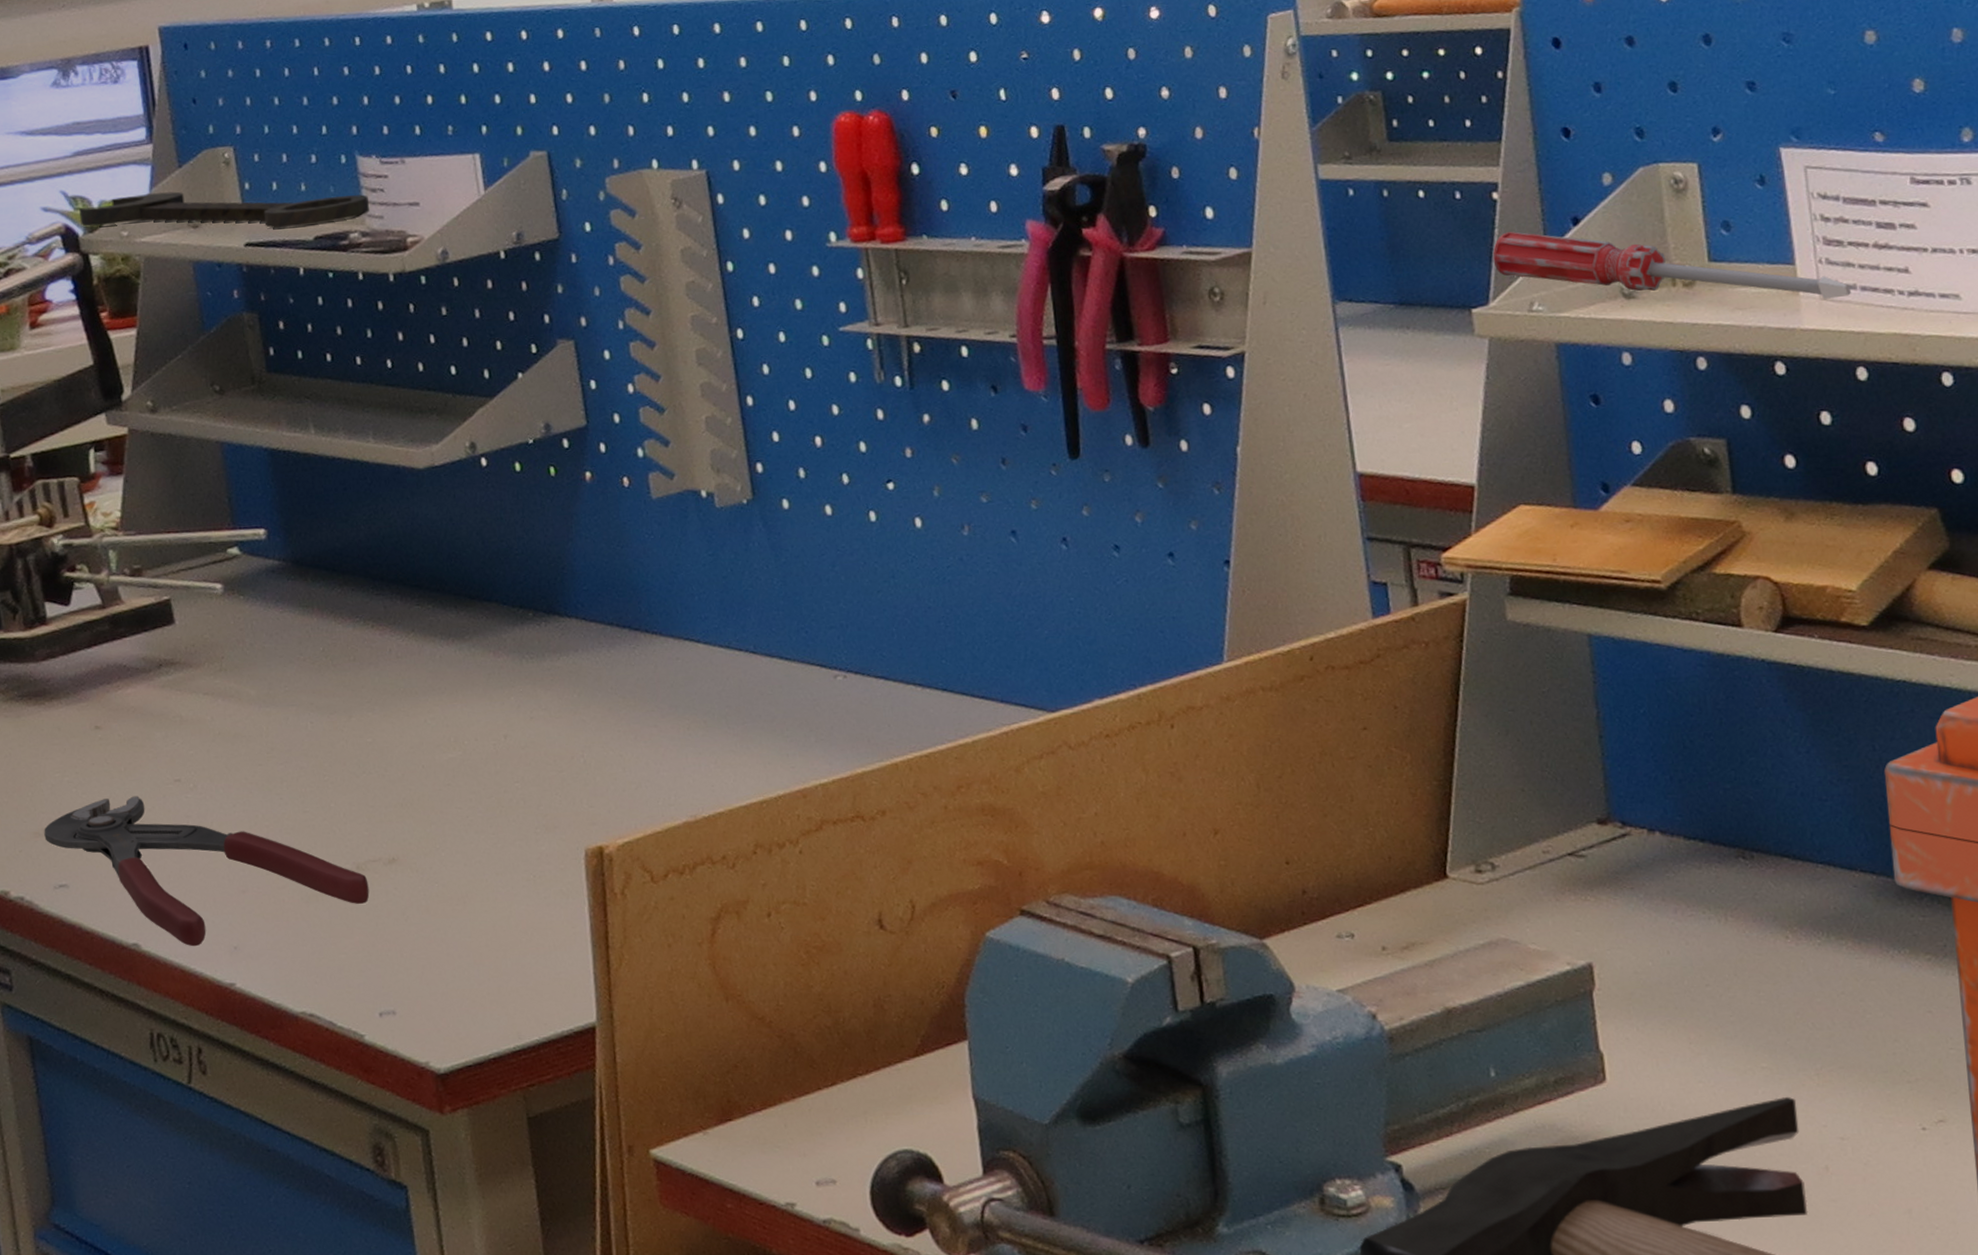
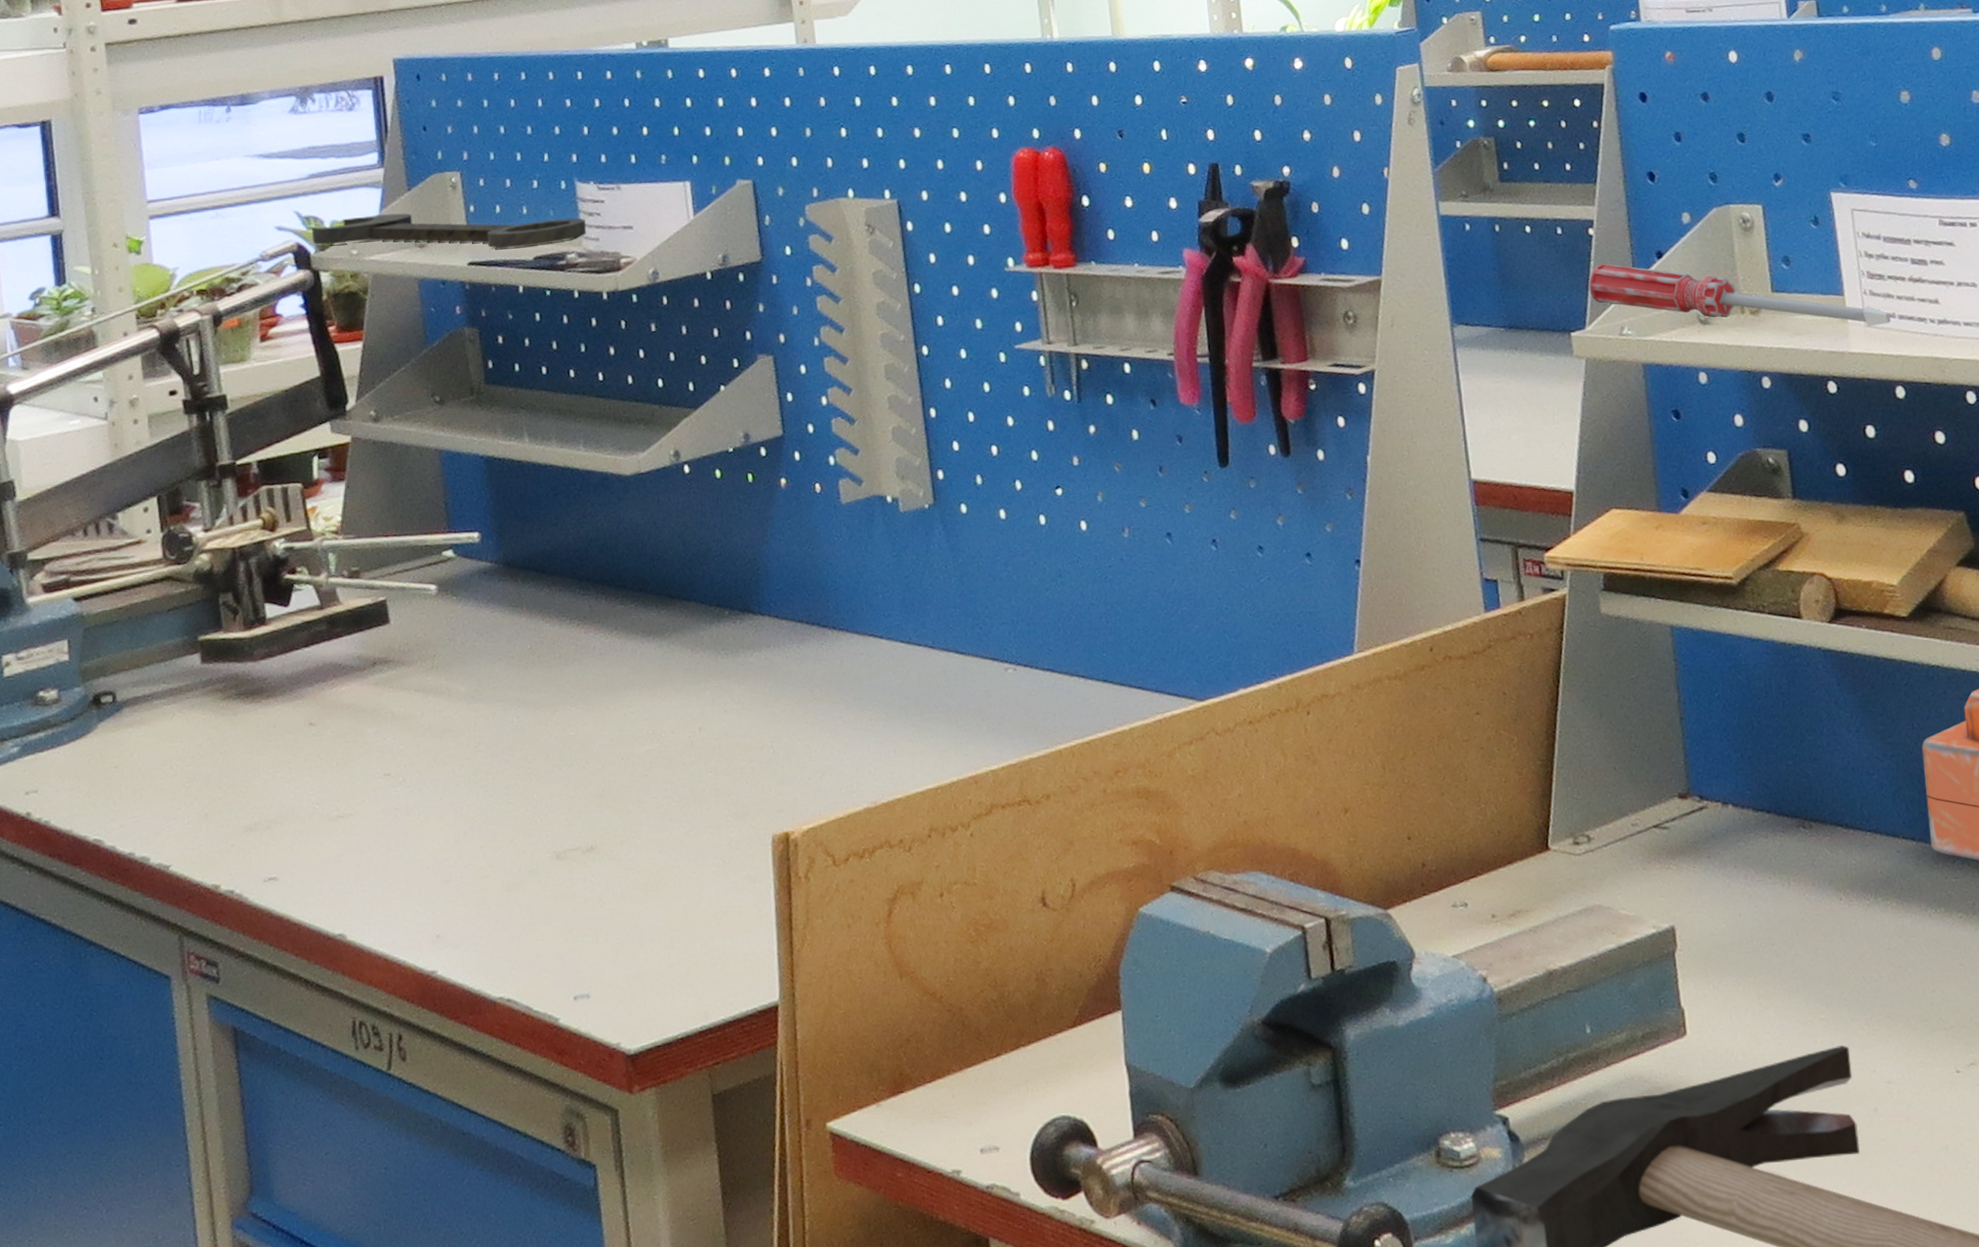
pliers: present [44,796,370,947] -> none [256,790,568,936]

